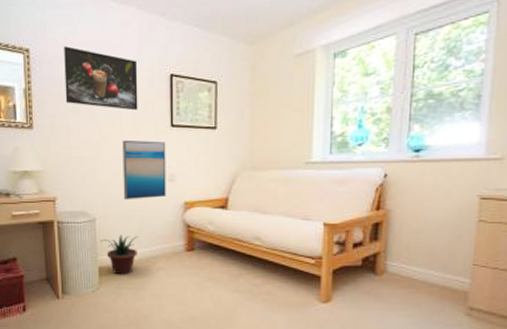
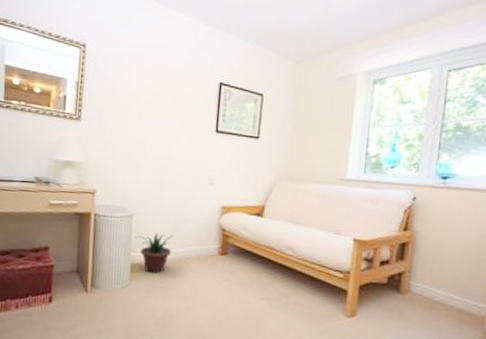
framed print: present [64,46,138,111] -> none [116,46,190,114]
wall art: present [123,140,166,200] -> none [163,140,209,200]

